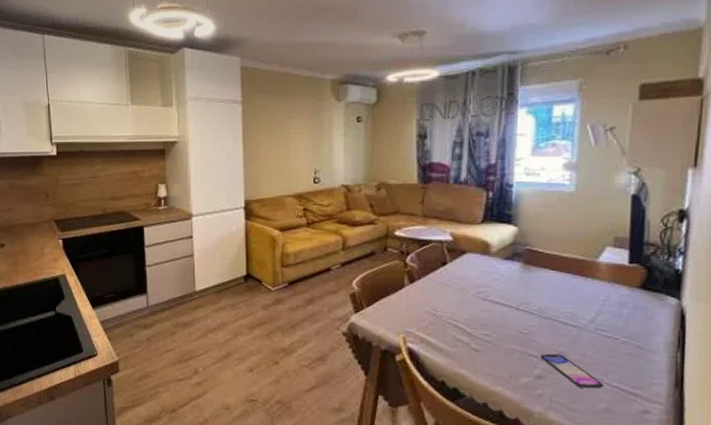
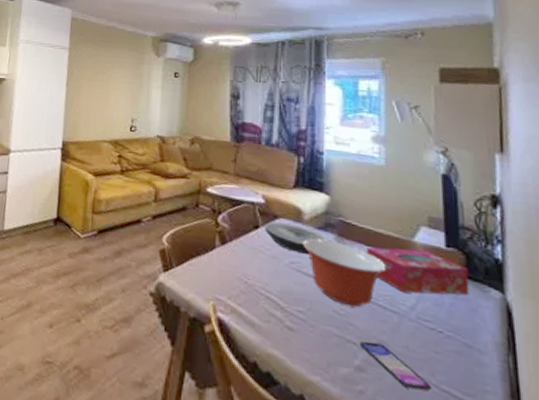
plate: none [453,257,518,283] -> present [265,222,331,254]
mixing bowl: none [489,268,570,326] -> present [303,238,386,308]
tissue box: none [551,269,648,308] -> present [366,247,470,296]

